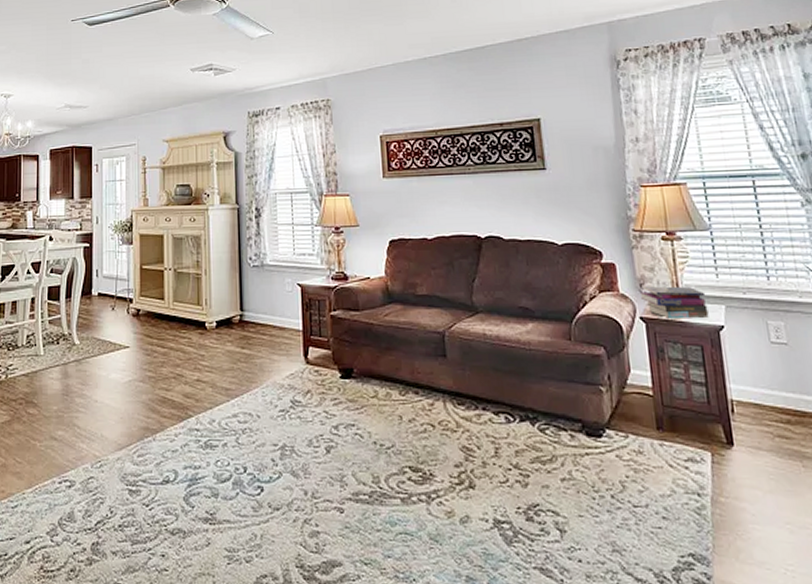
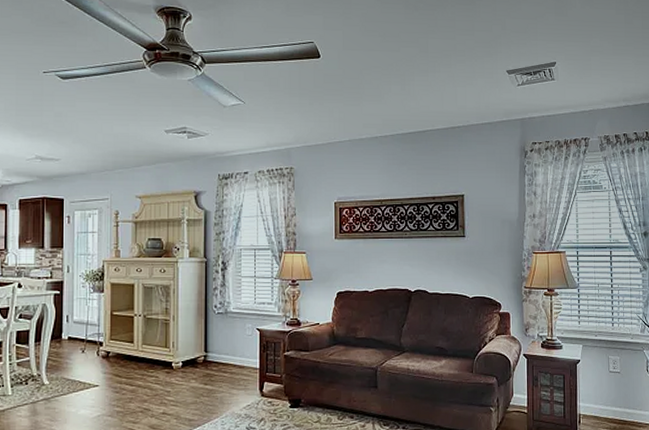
books: present [641,286,709,320] -> none [526,330,571,356]

